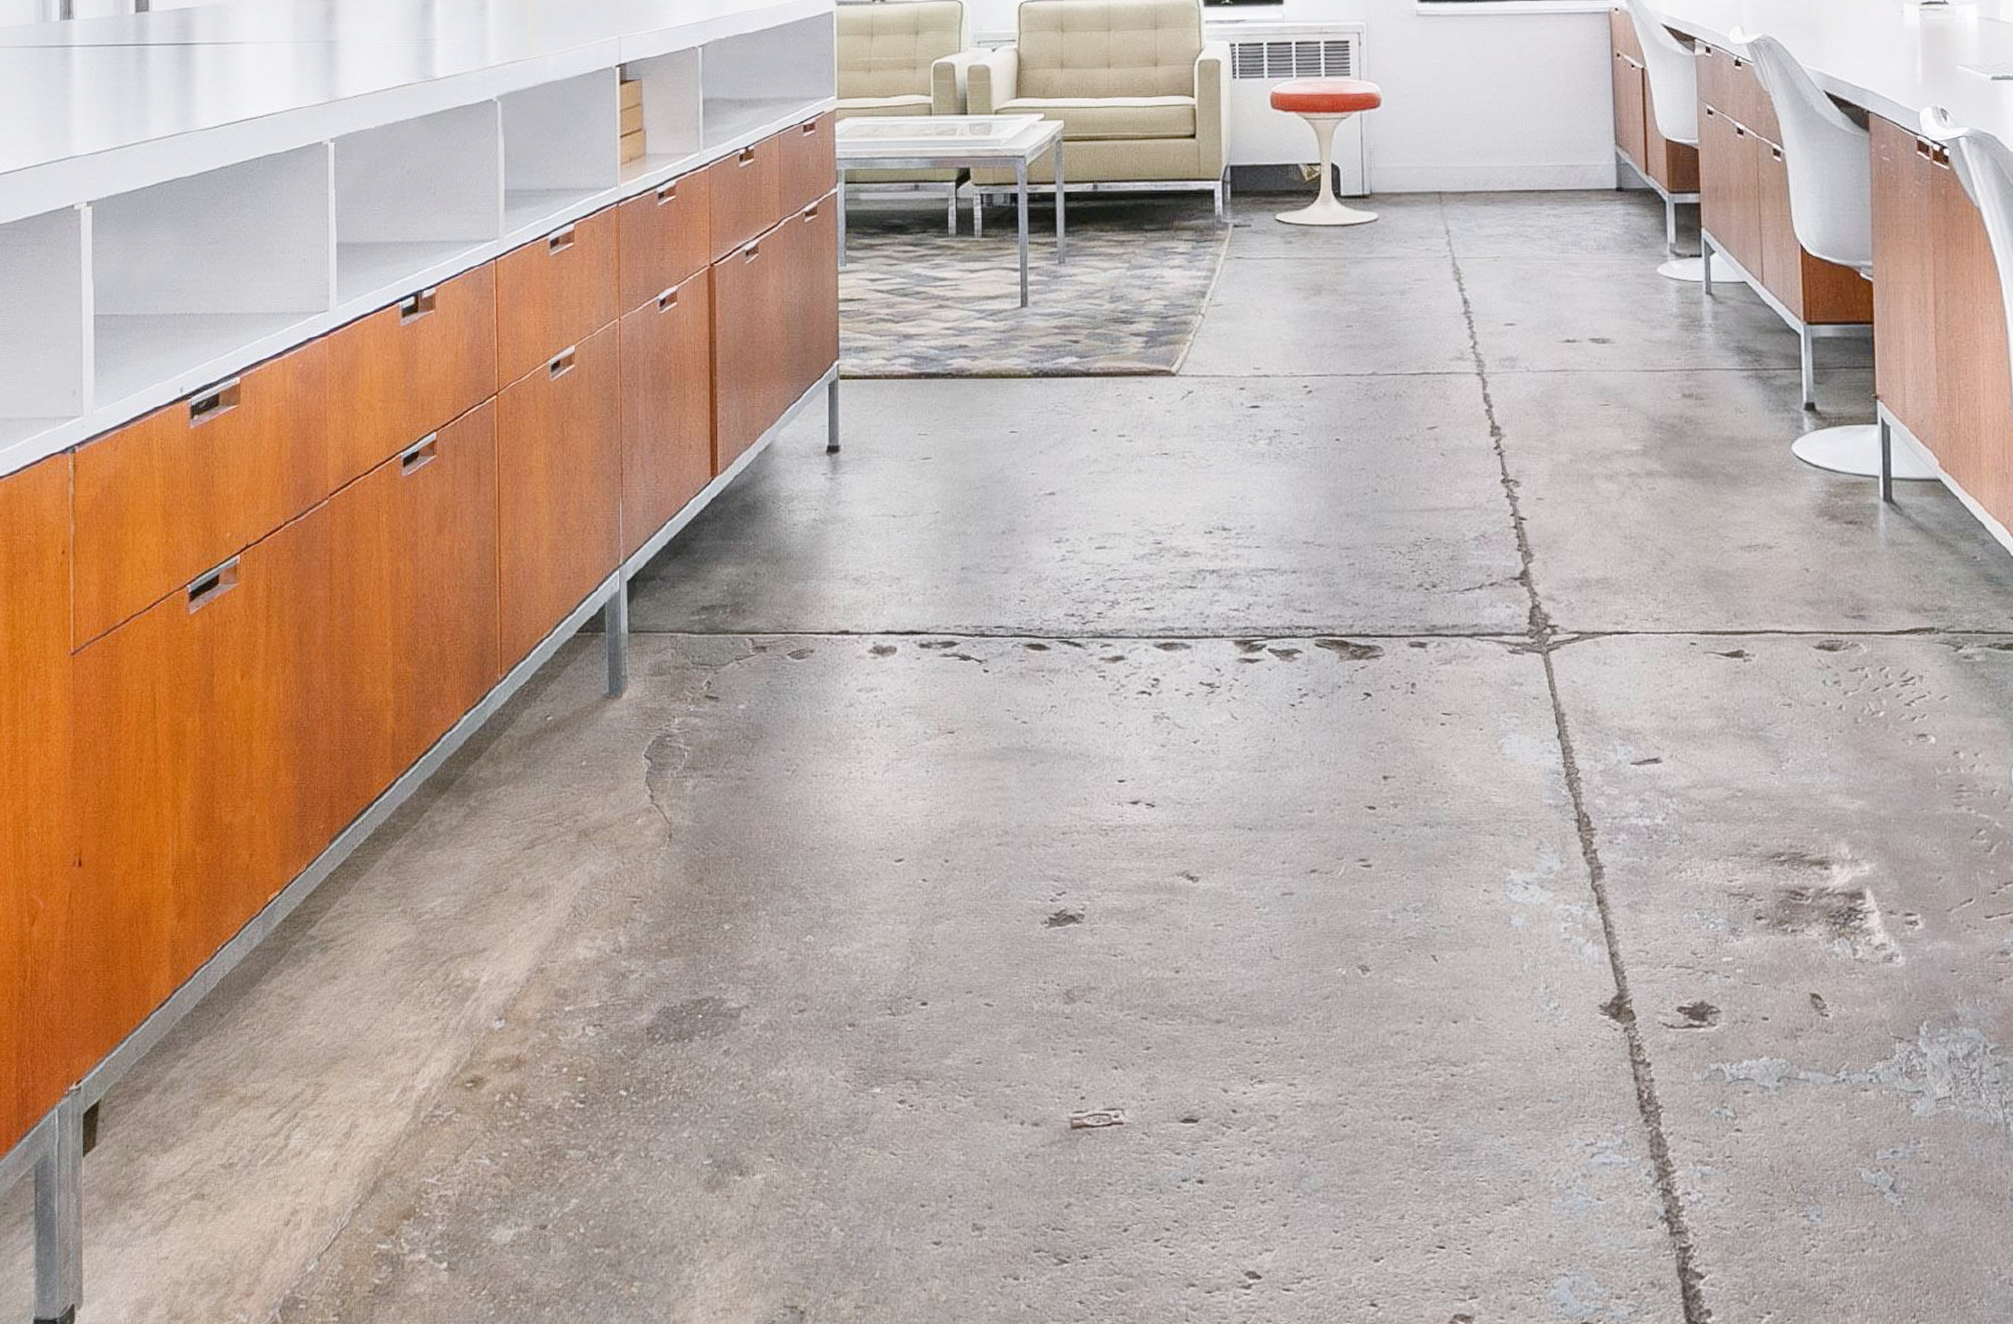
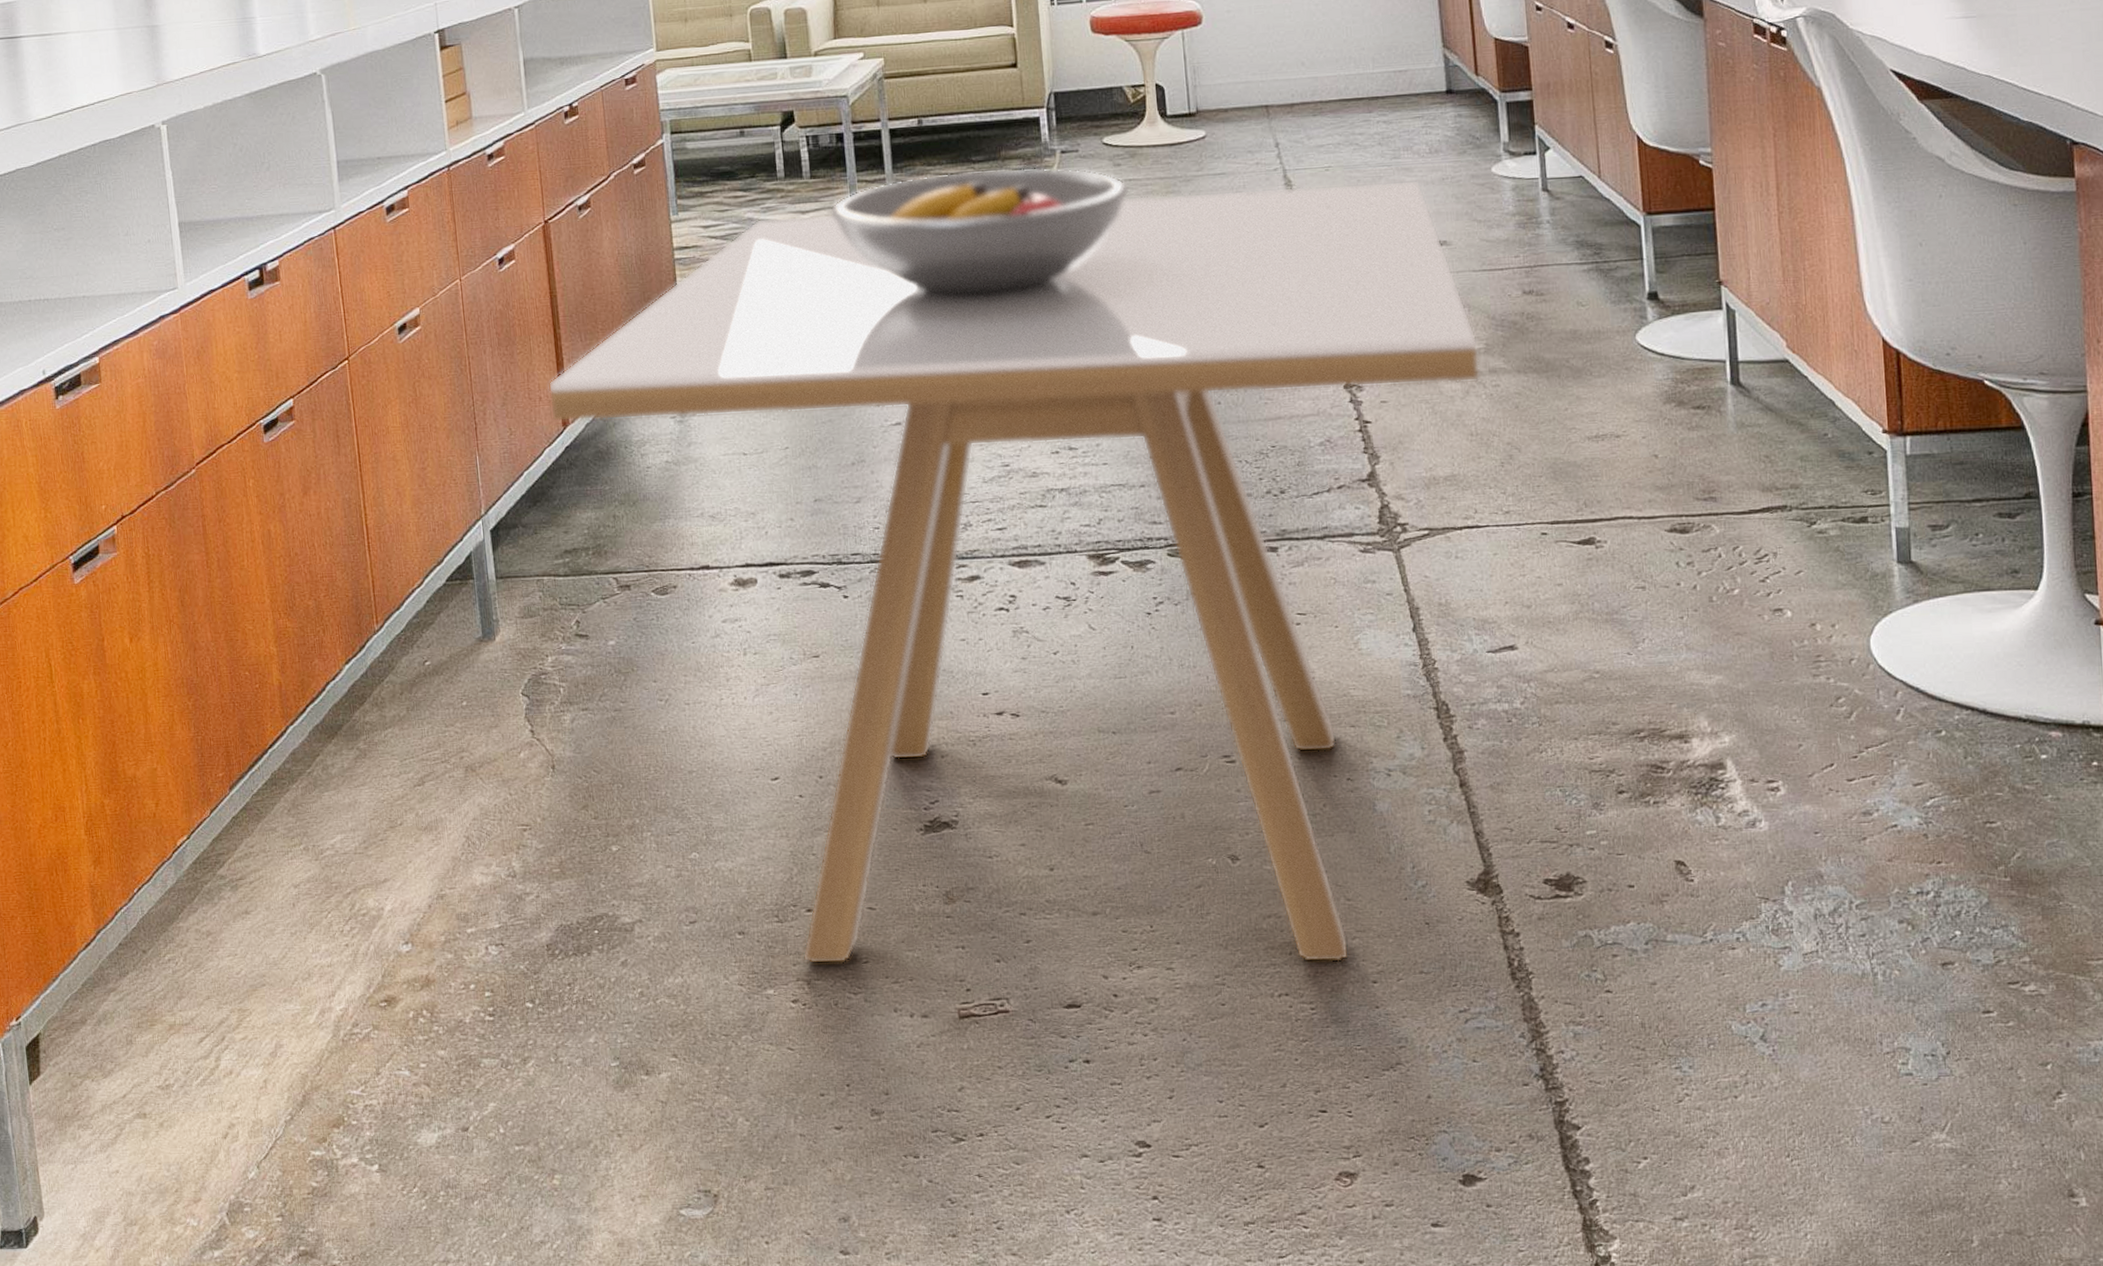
dining table: none [699,274,1637,1086] -> present [548,179,1480,965]
fruit bowl: none [997,239,1300,365] -> present [828,167,1130,294]

